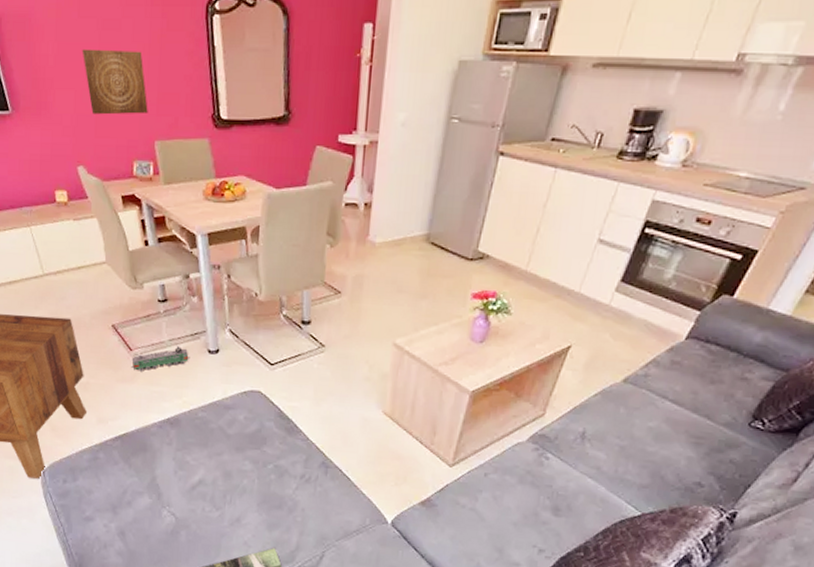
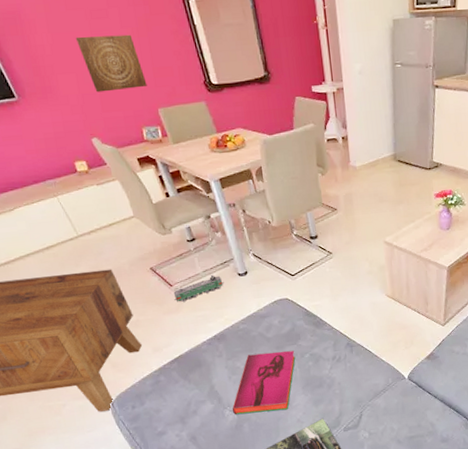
hardback book: none [171,450,256,527] -> present [232,351,296,415]

